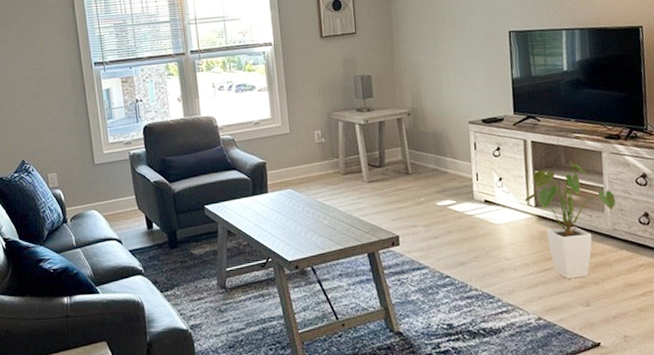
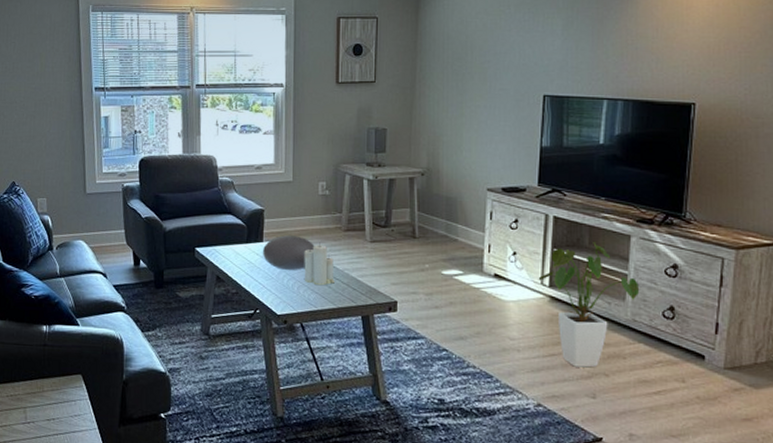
decorative bowl: none [268,184,317,219] -> present [262,235,315,271]
candle: none [307,187,339,229] -> present [304,242,335,286]

